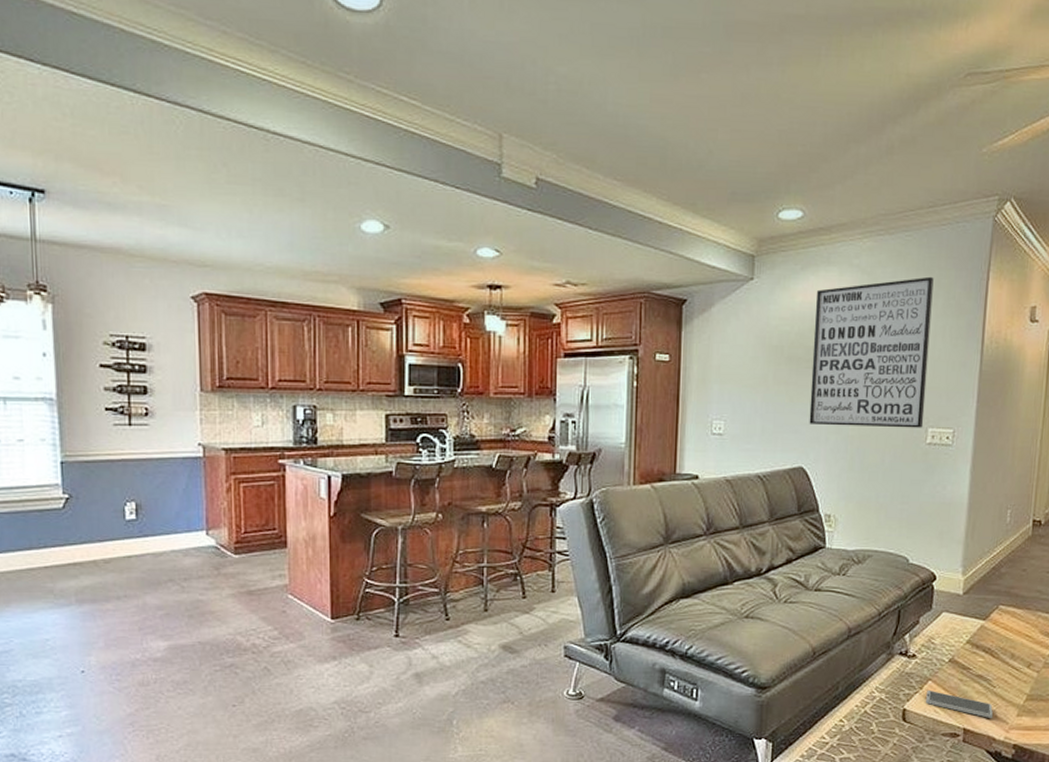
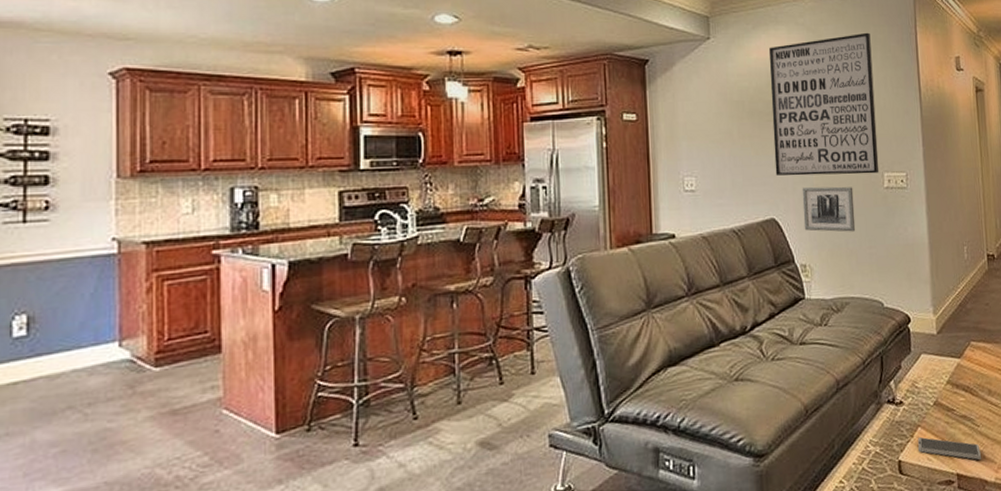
wall art: none [833,438,892,486] -> present [802,186,856,232]

